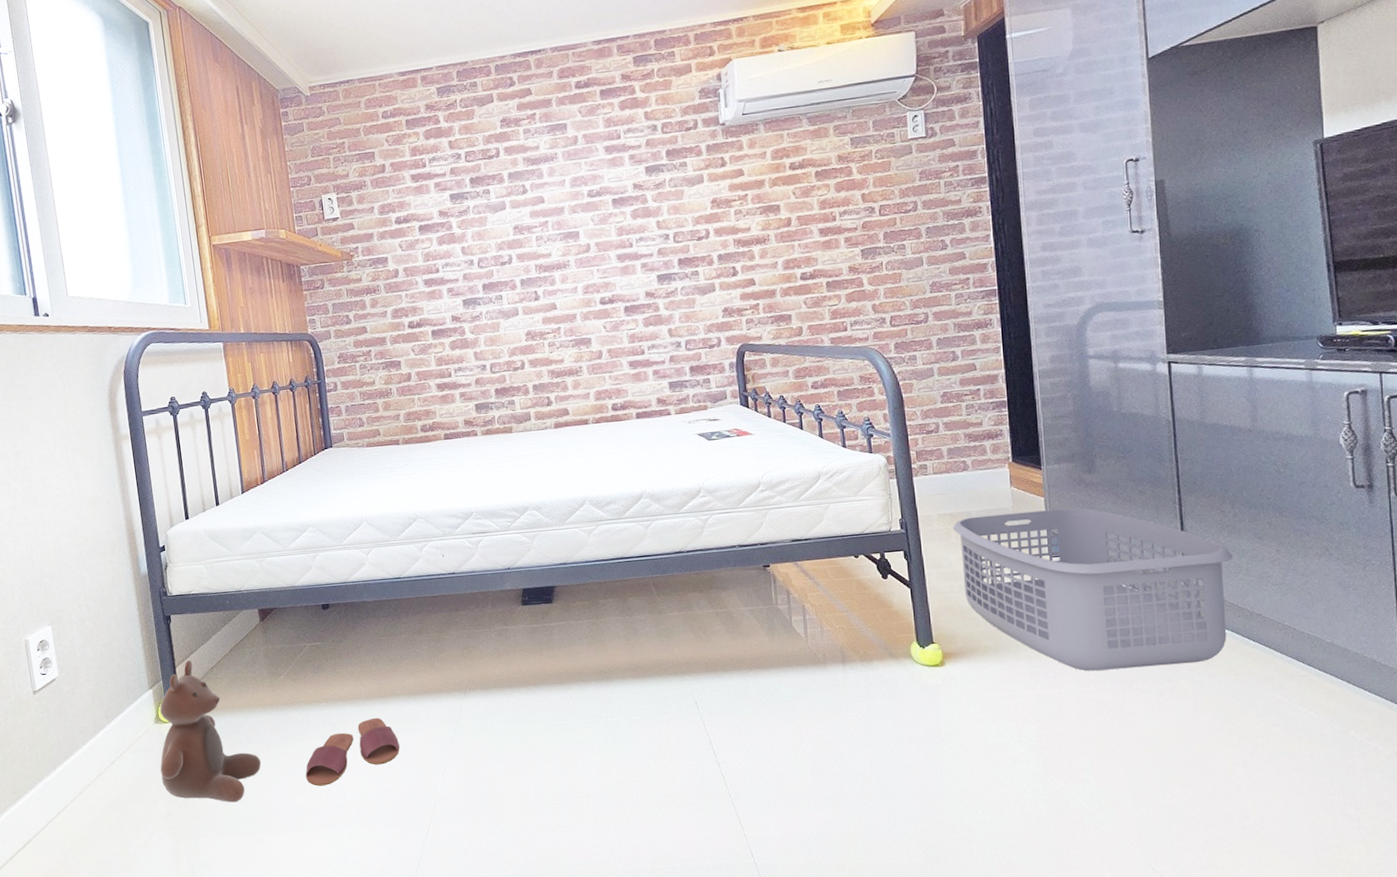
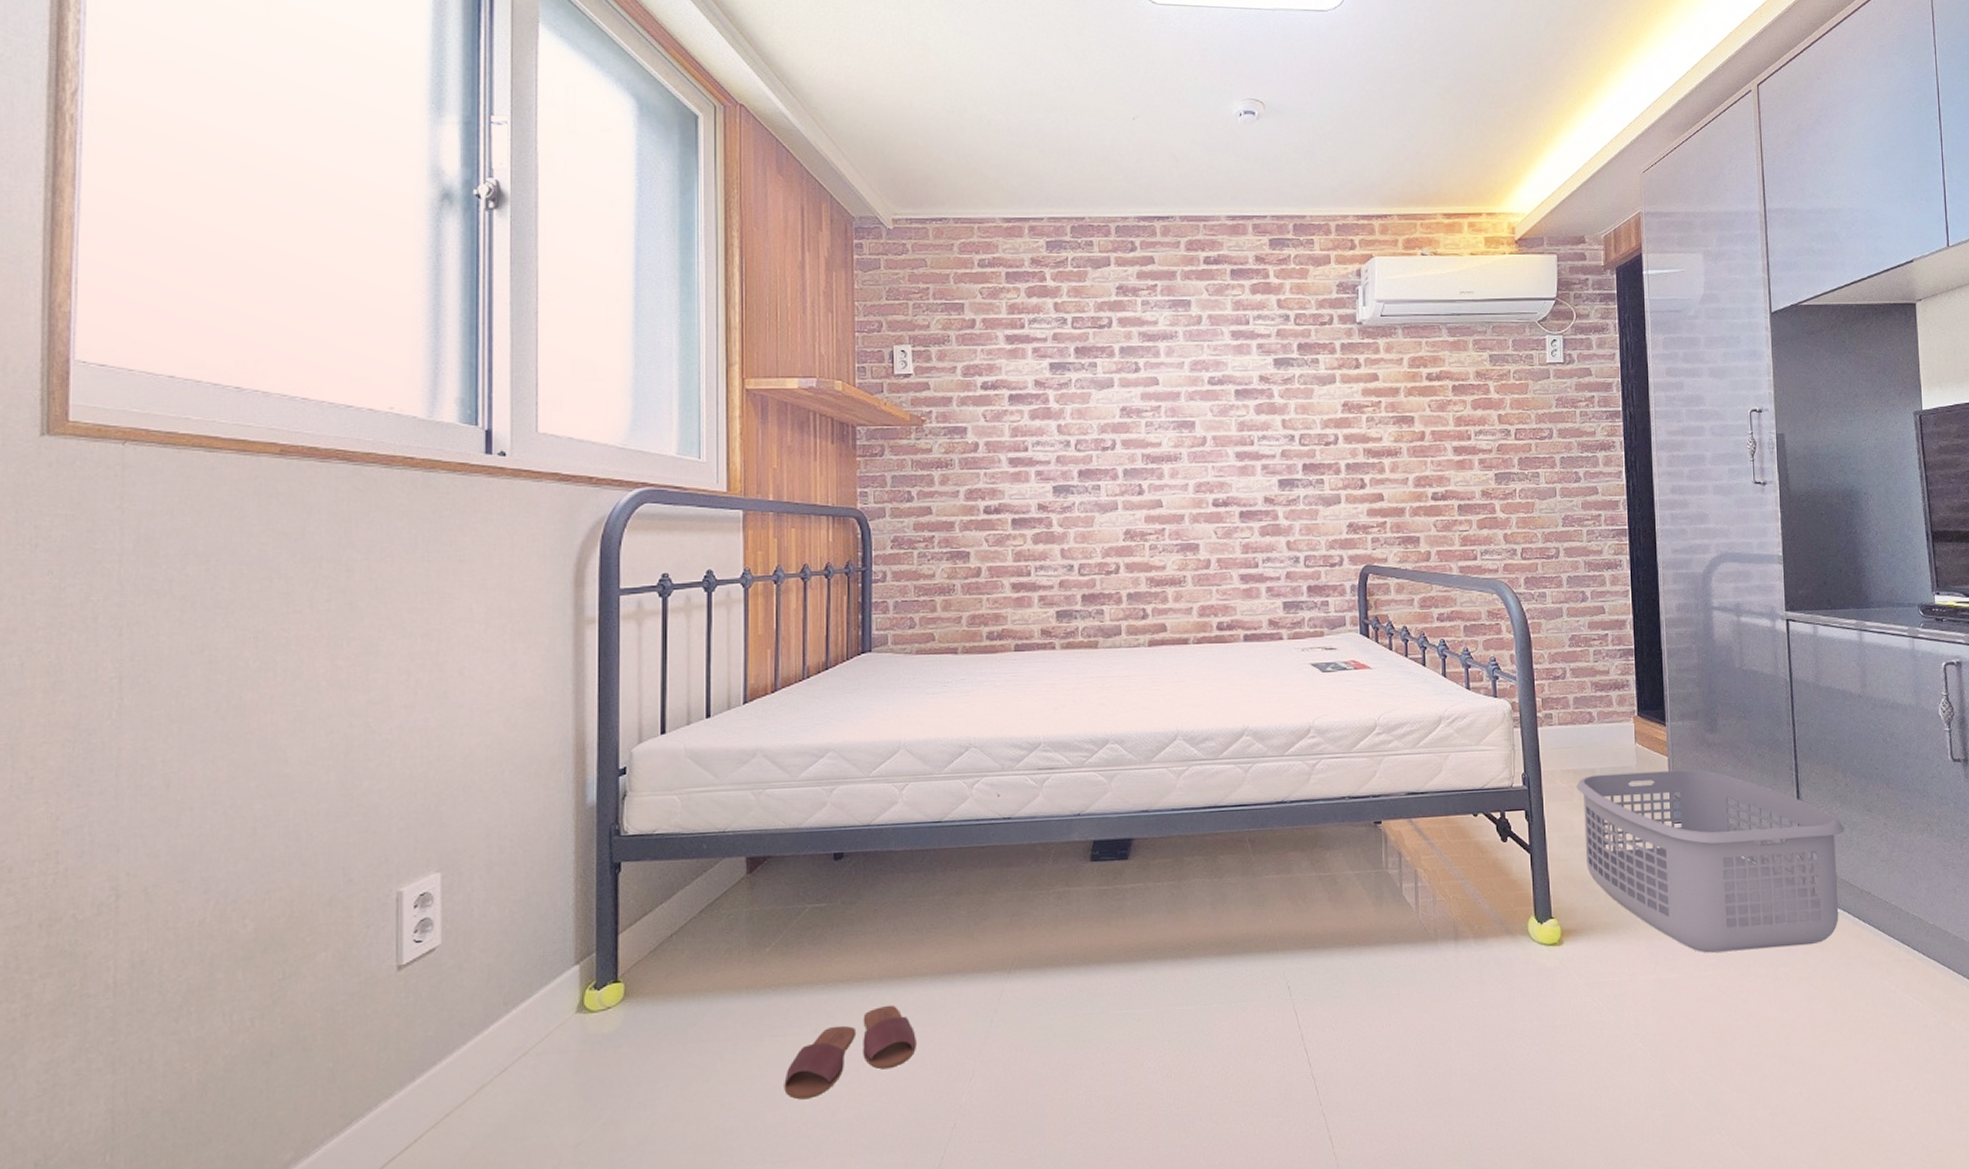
stuffed bear: present [159,660,261,803] -> none [575,925,723,1125]

